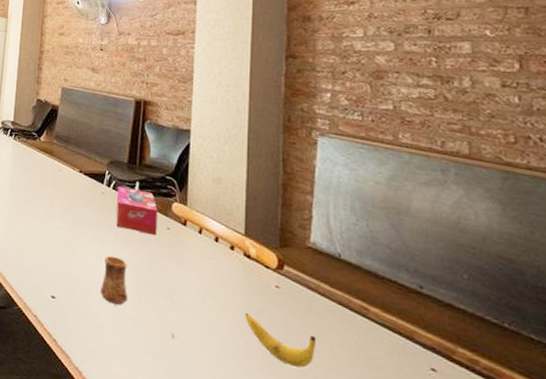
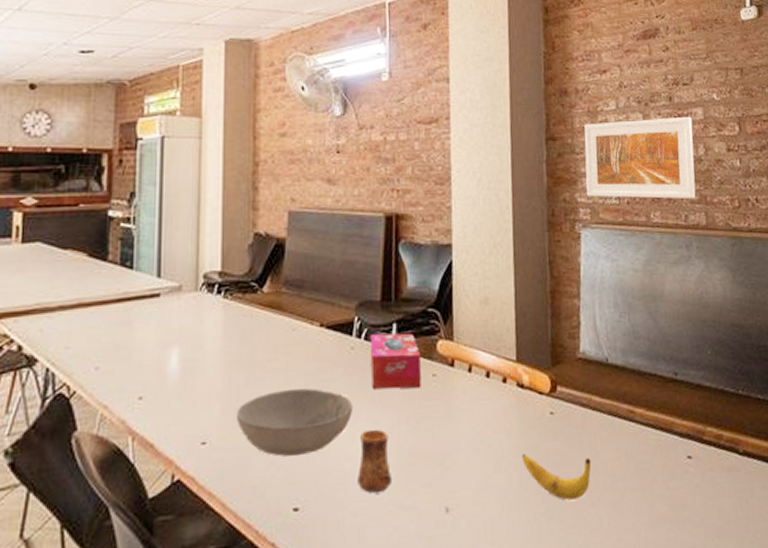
bowl: none [16,210,101,261] -> present [236,388,354,457]
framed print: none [325,47,457,127] -> present [584,116,696,199]

